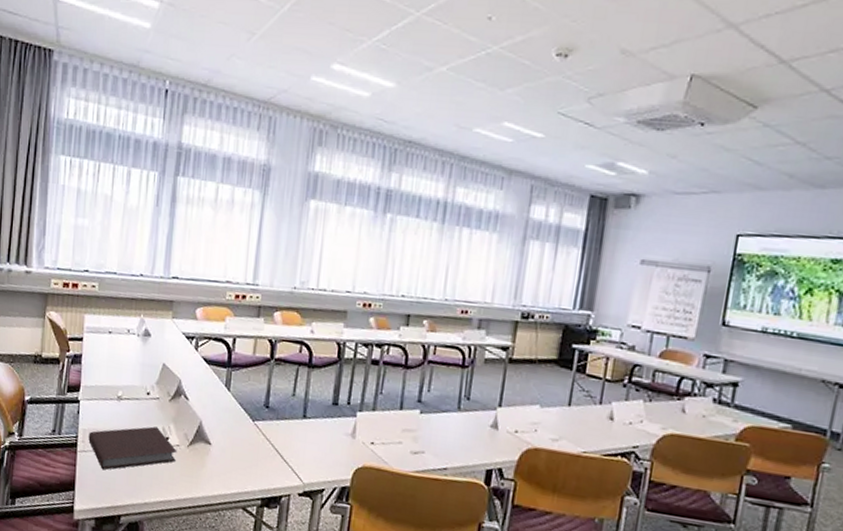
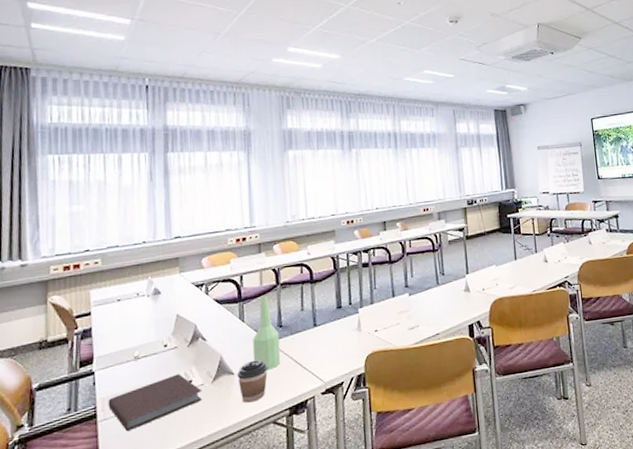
coffee cup: none [213,435,247,481] -> present [236,359,268,403]
bottle: none [232,367,264,451] -> present [253,295,281,370]

